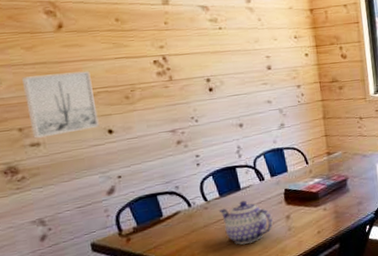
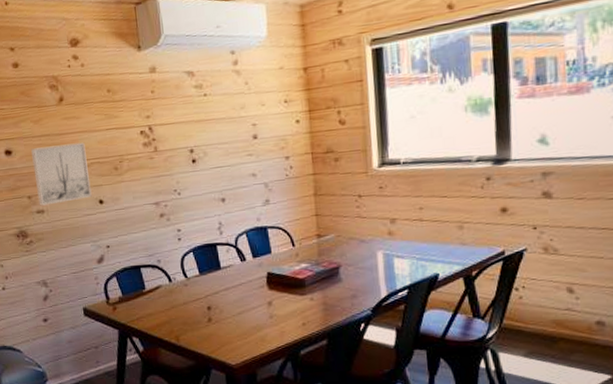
teapot: present [218,200,273,245] -> none [198,280,253,327]

